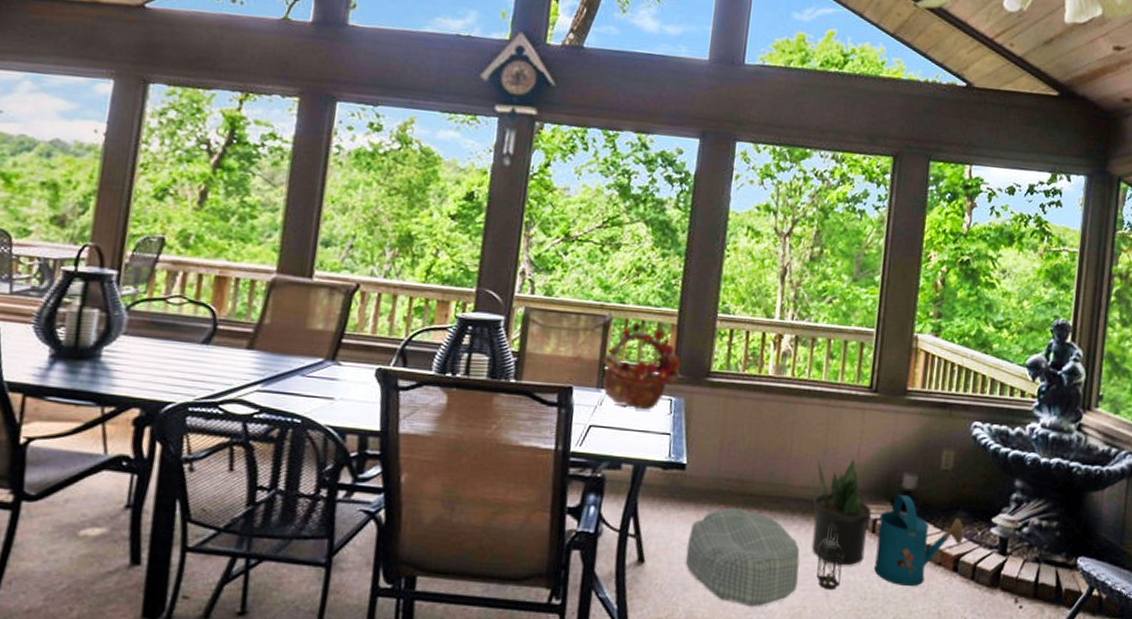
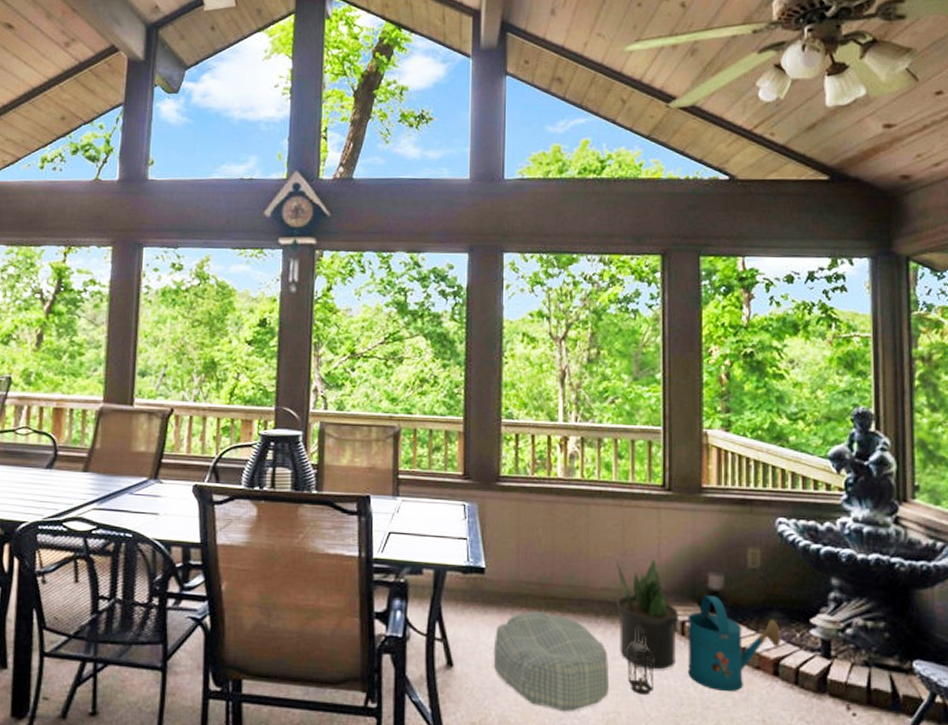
flower arrangement: present [602,322,682,409] -> none [396,431,471,515]

